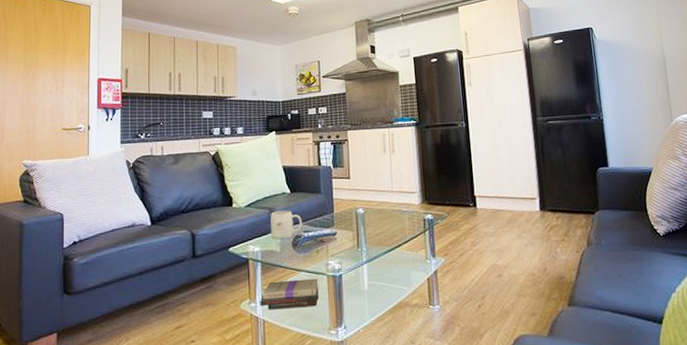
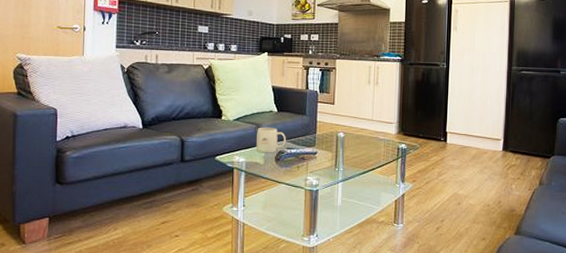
books: present [260,278,319,310] -> none [242,190,297,216]

